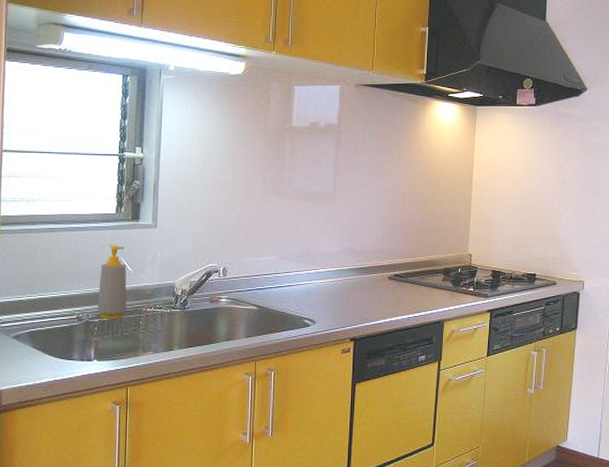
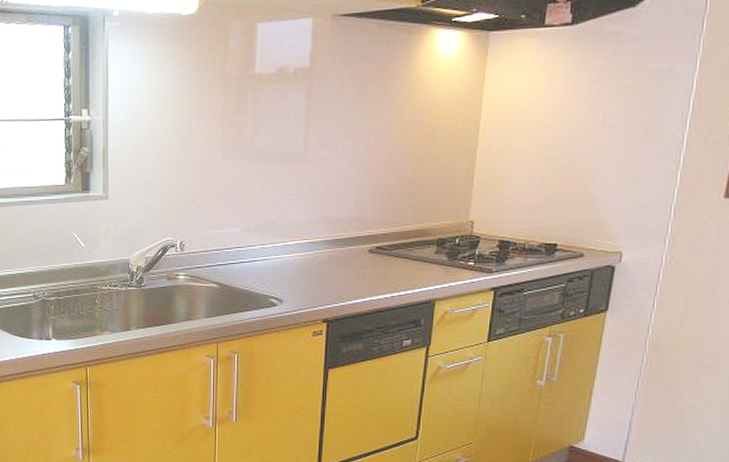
soap bottle: present [97,245,127,319] -> none [52,219,82,297]

